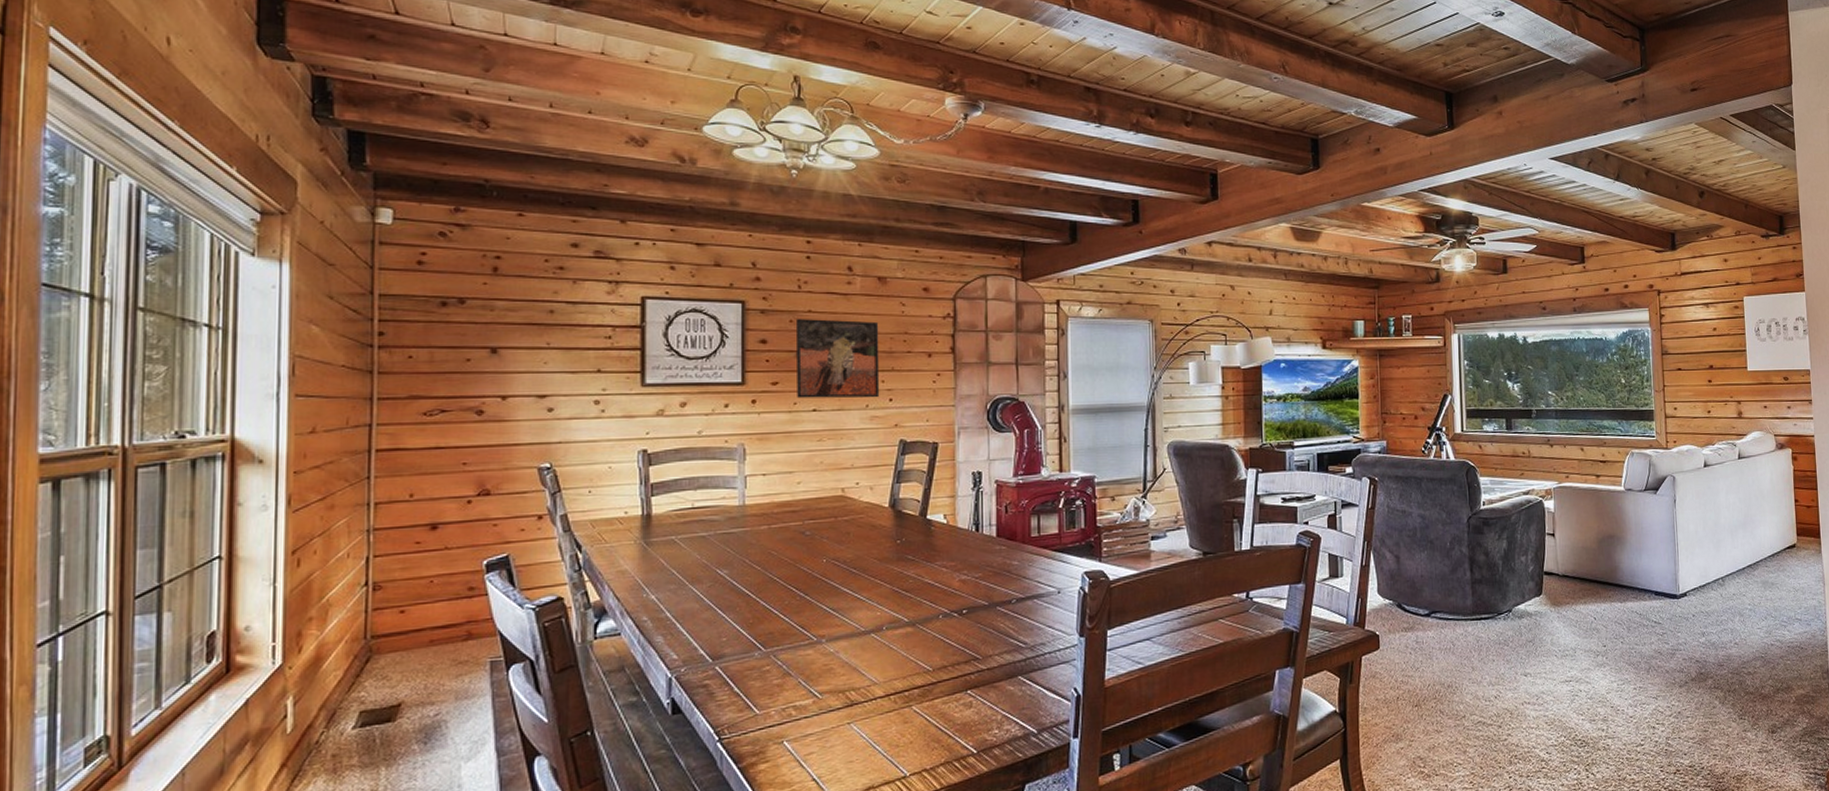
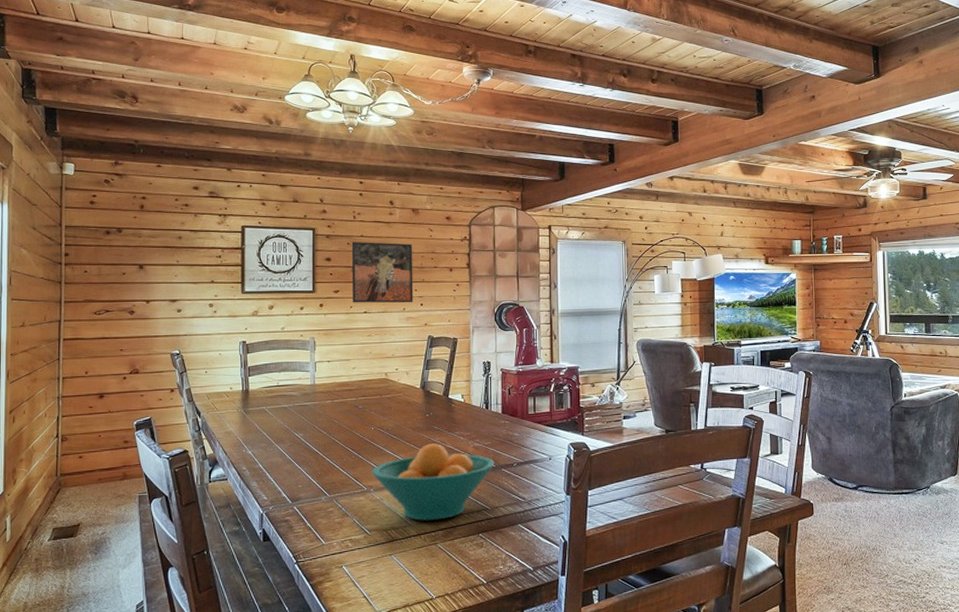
fruit bowl: none [823,577,987,678] -> present [371,443,495,521]

